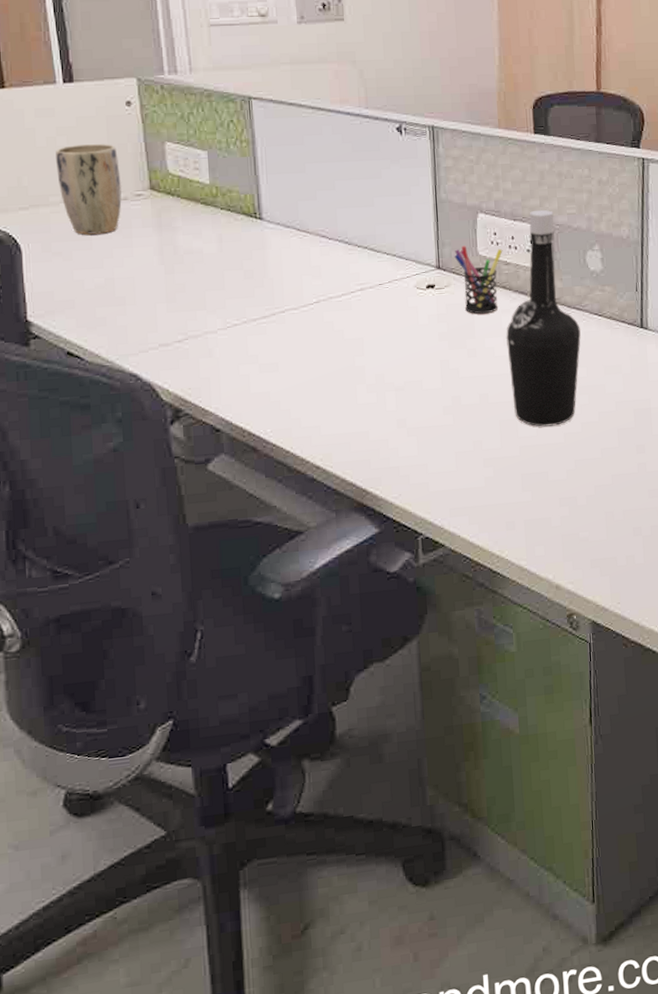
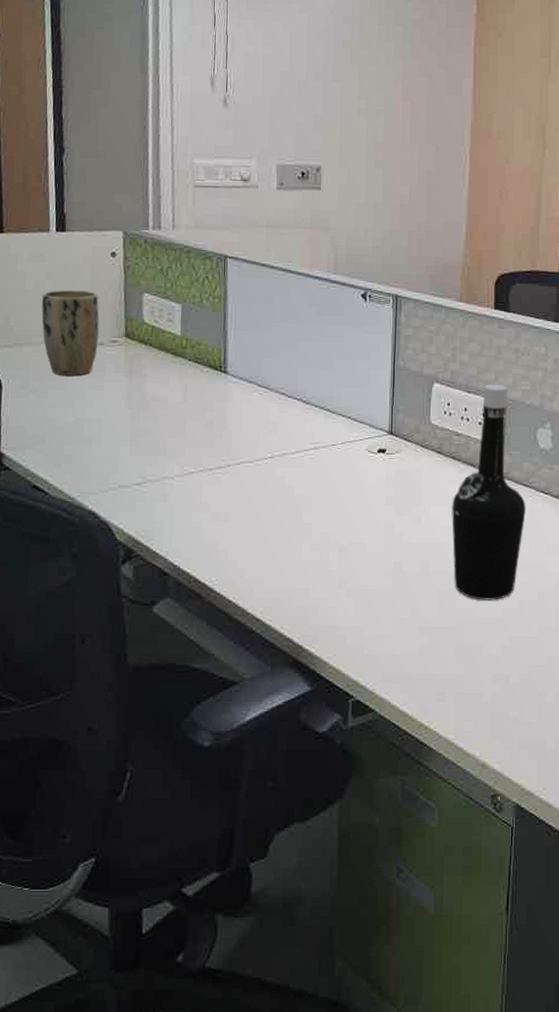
pen holder: present [454,245,503,314] -> none [407,413,455,483]

